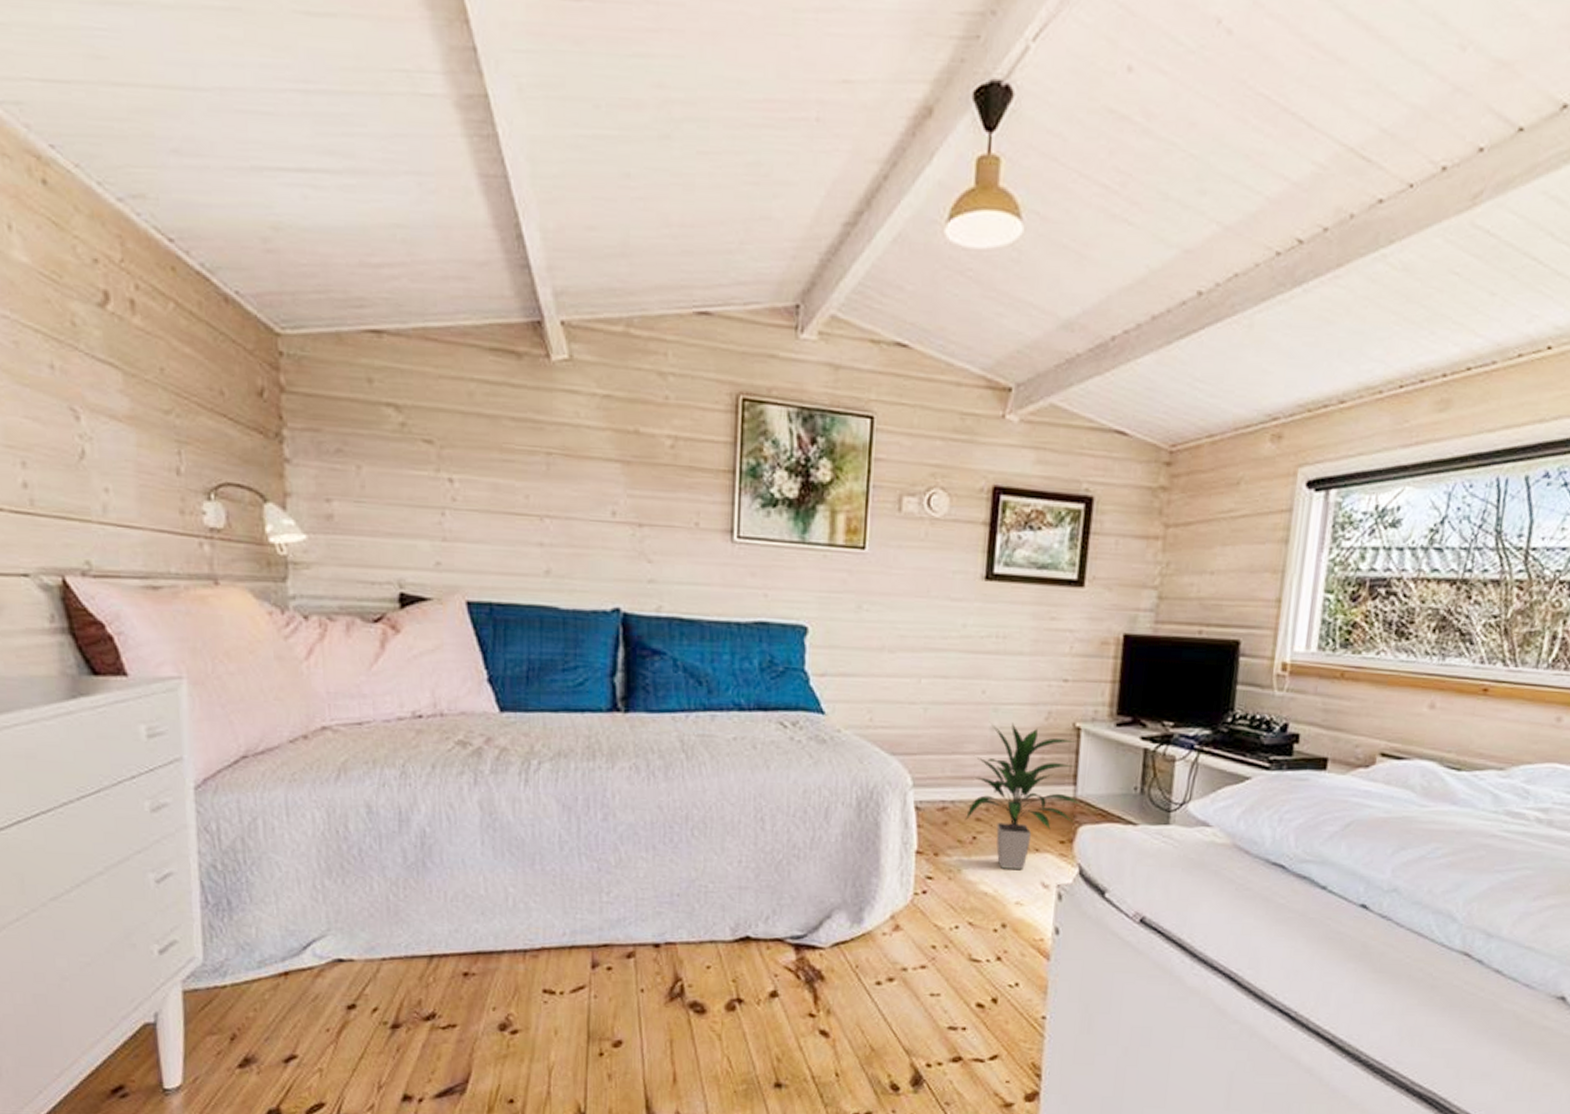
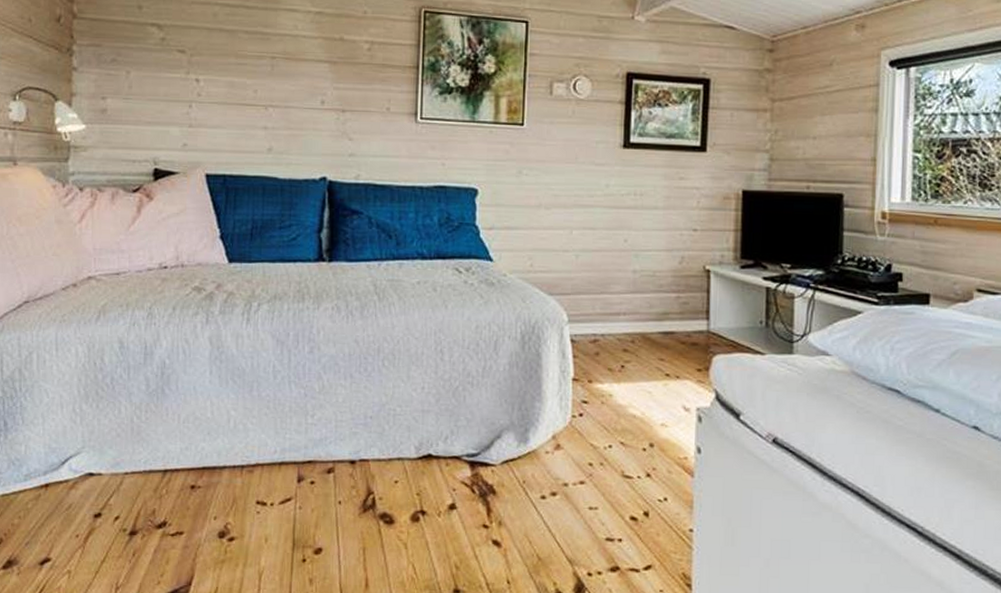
indoor plant: present [964,722,1082,869] -> none [613,266,715,394]

